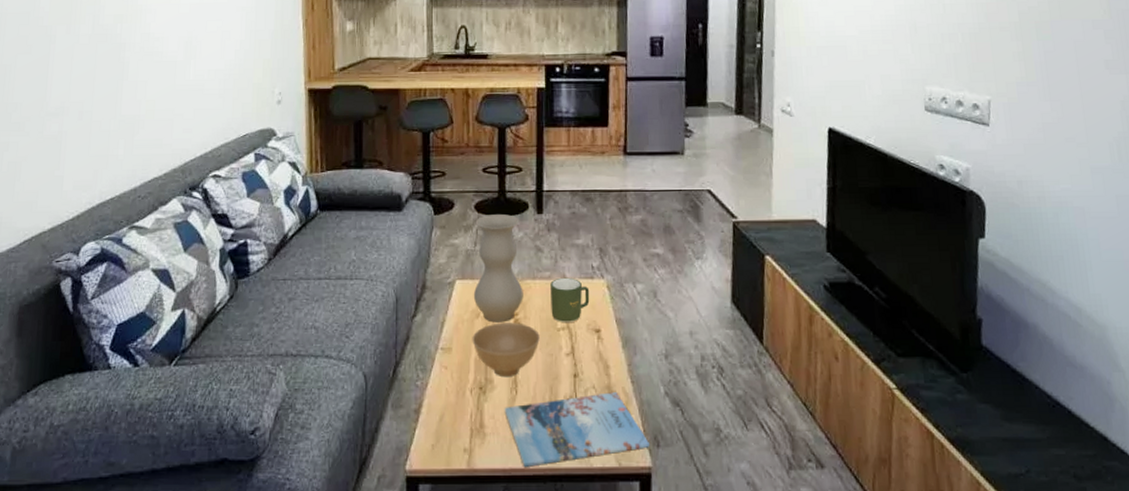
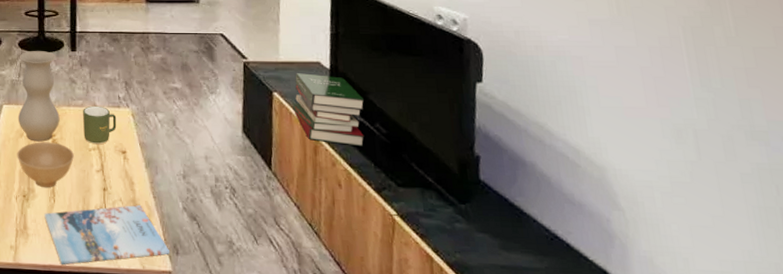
books: none [786,233,863,314] -> present [292,73,365,147]

